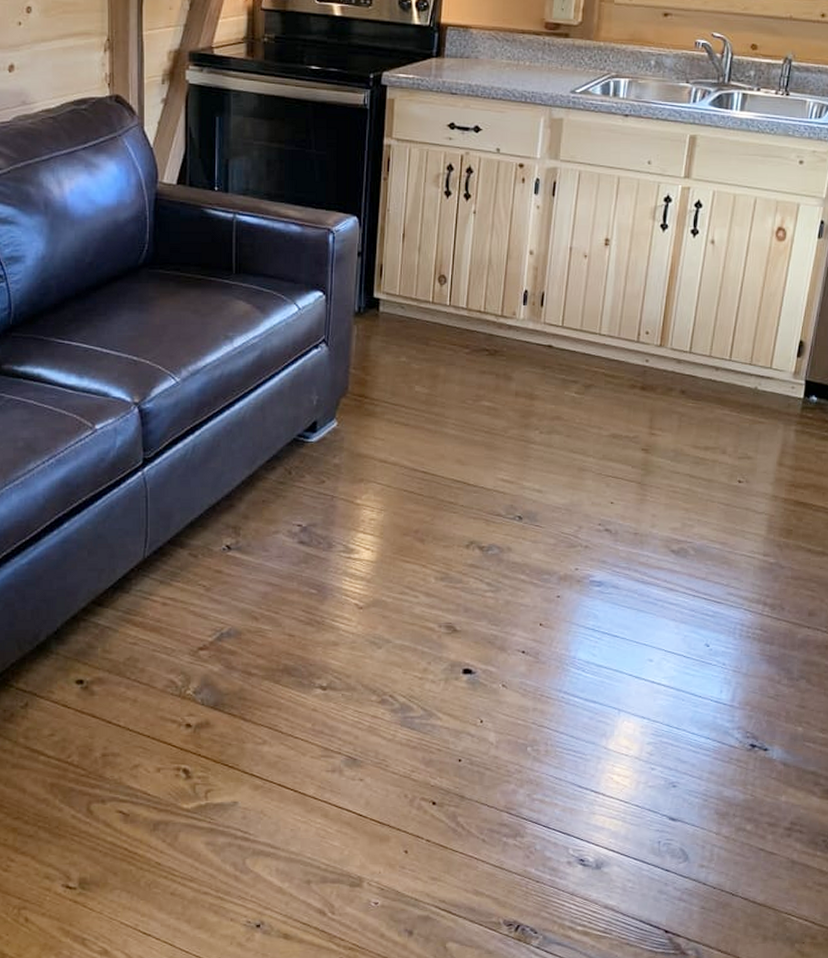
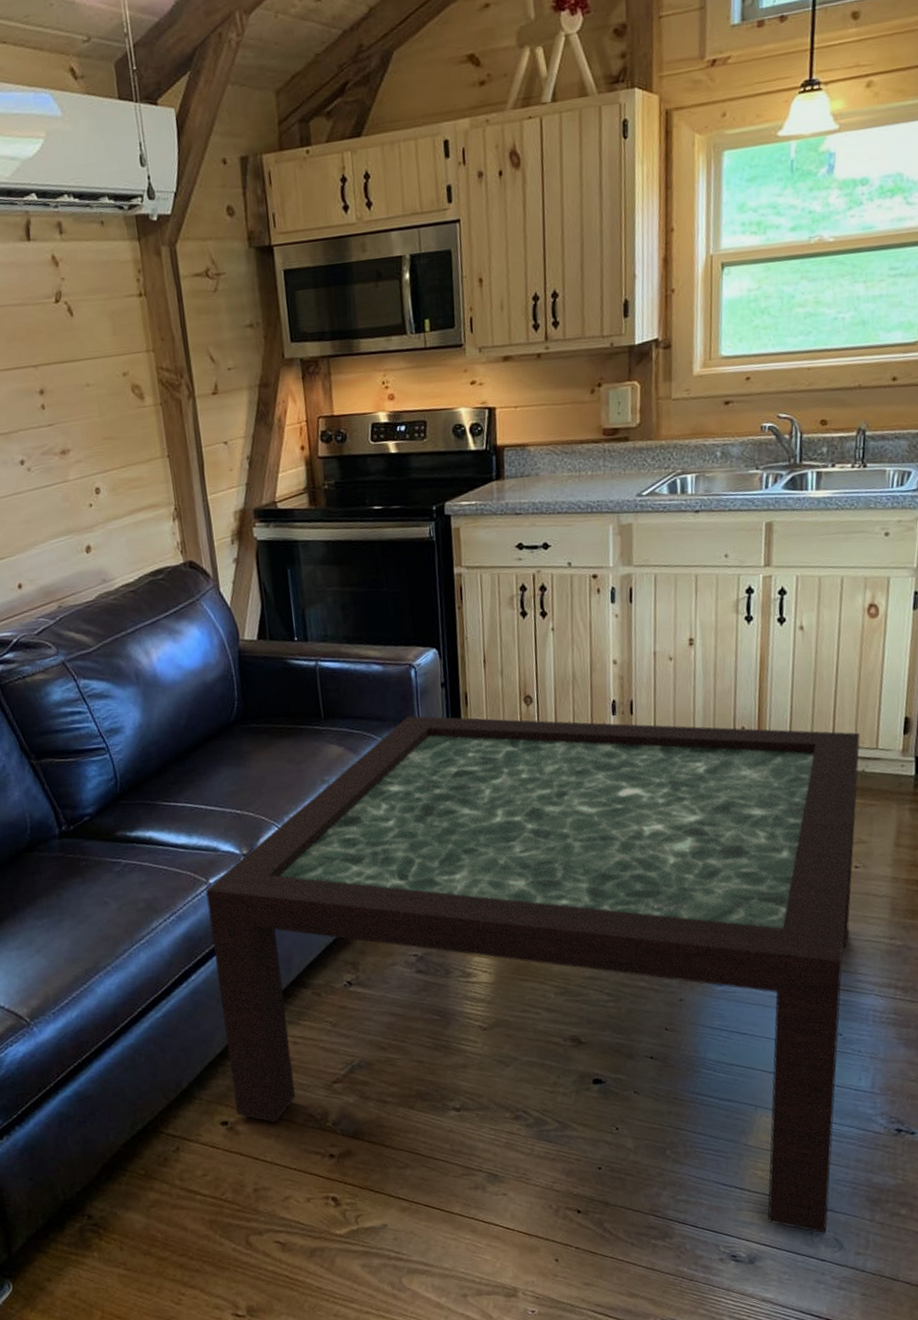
coffee table: none [91,280,756,843] -> present [206,715,860,1233]

